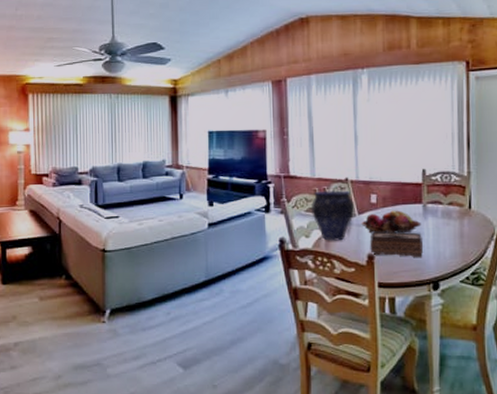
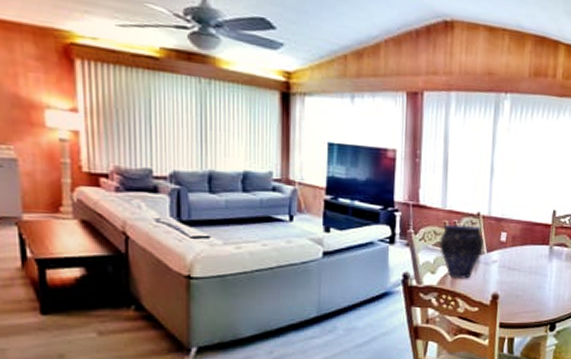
fruit basket: present [361,210,422,234] -> none [489,250,547,275]
tissue box: present [370,231,423,258] -> none [495,271,546,300]

